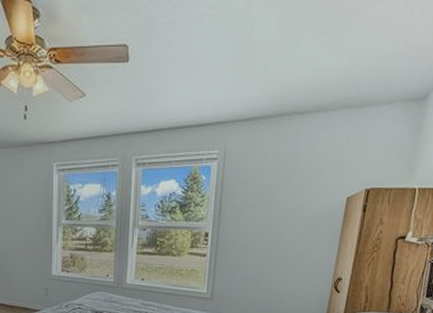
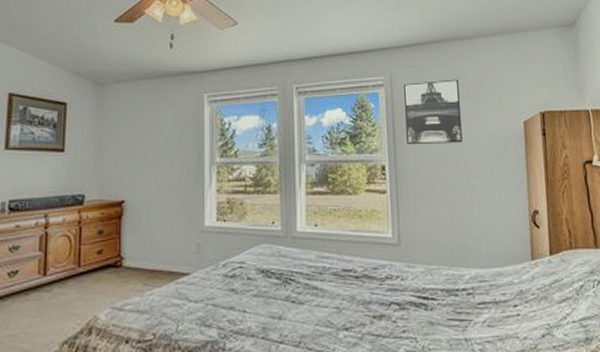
wall art: none [231,154,290,216] -> present [404,79,463,145]

